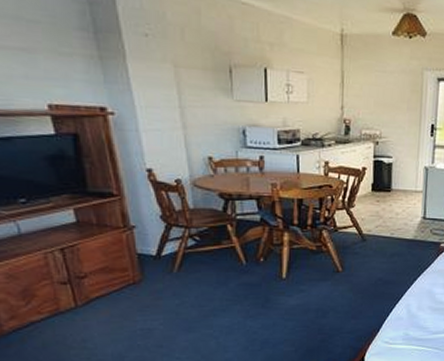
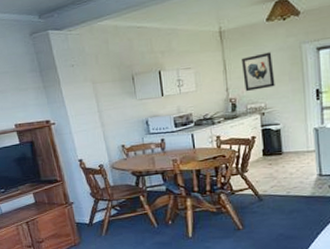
wall art: none [360,72,394,115] -> present [241,52,275,92]

